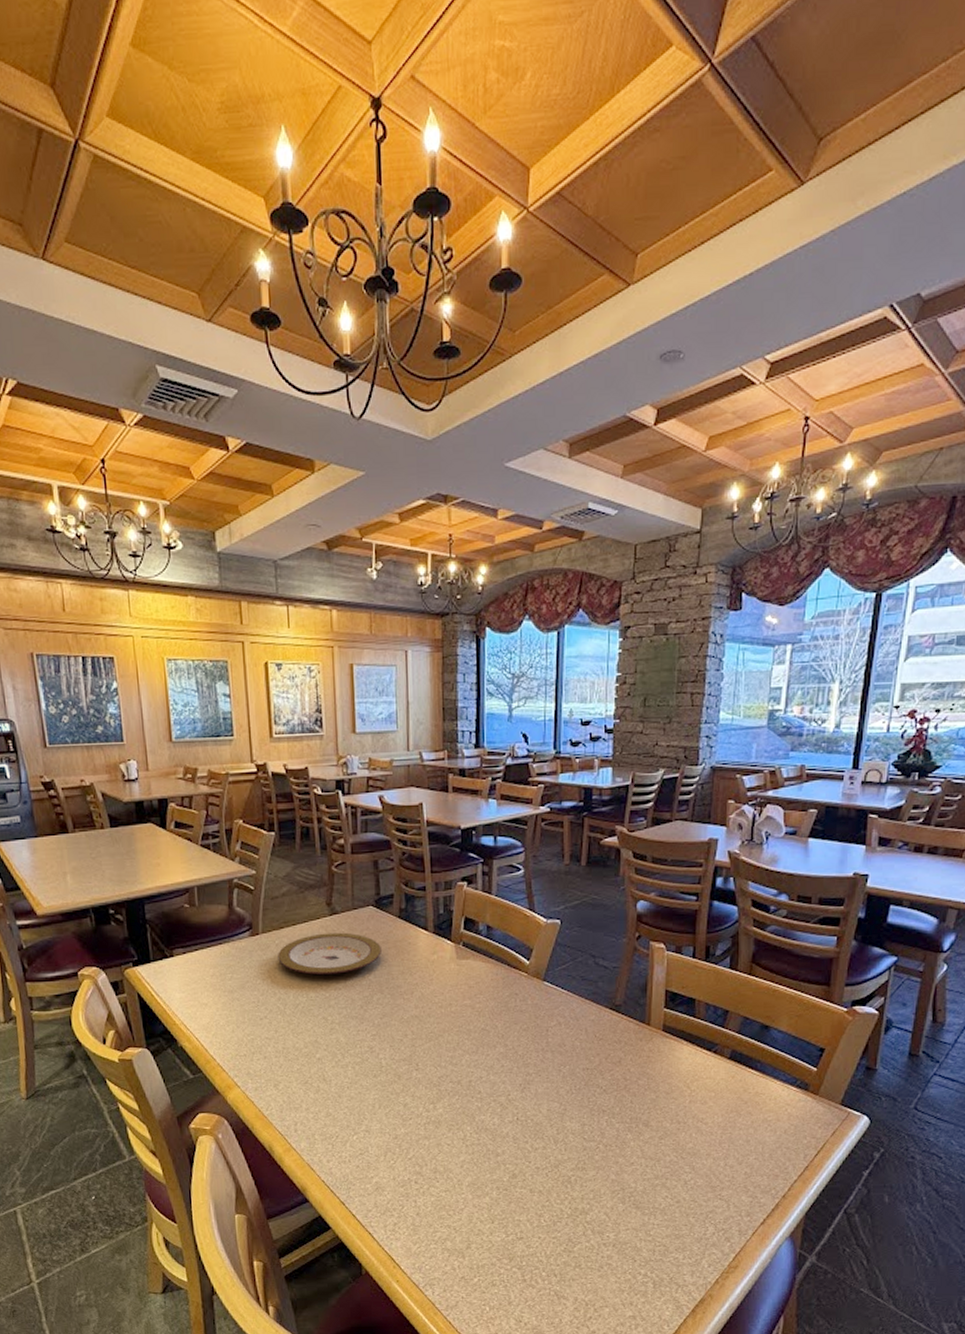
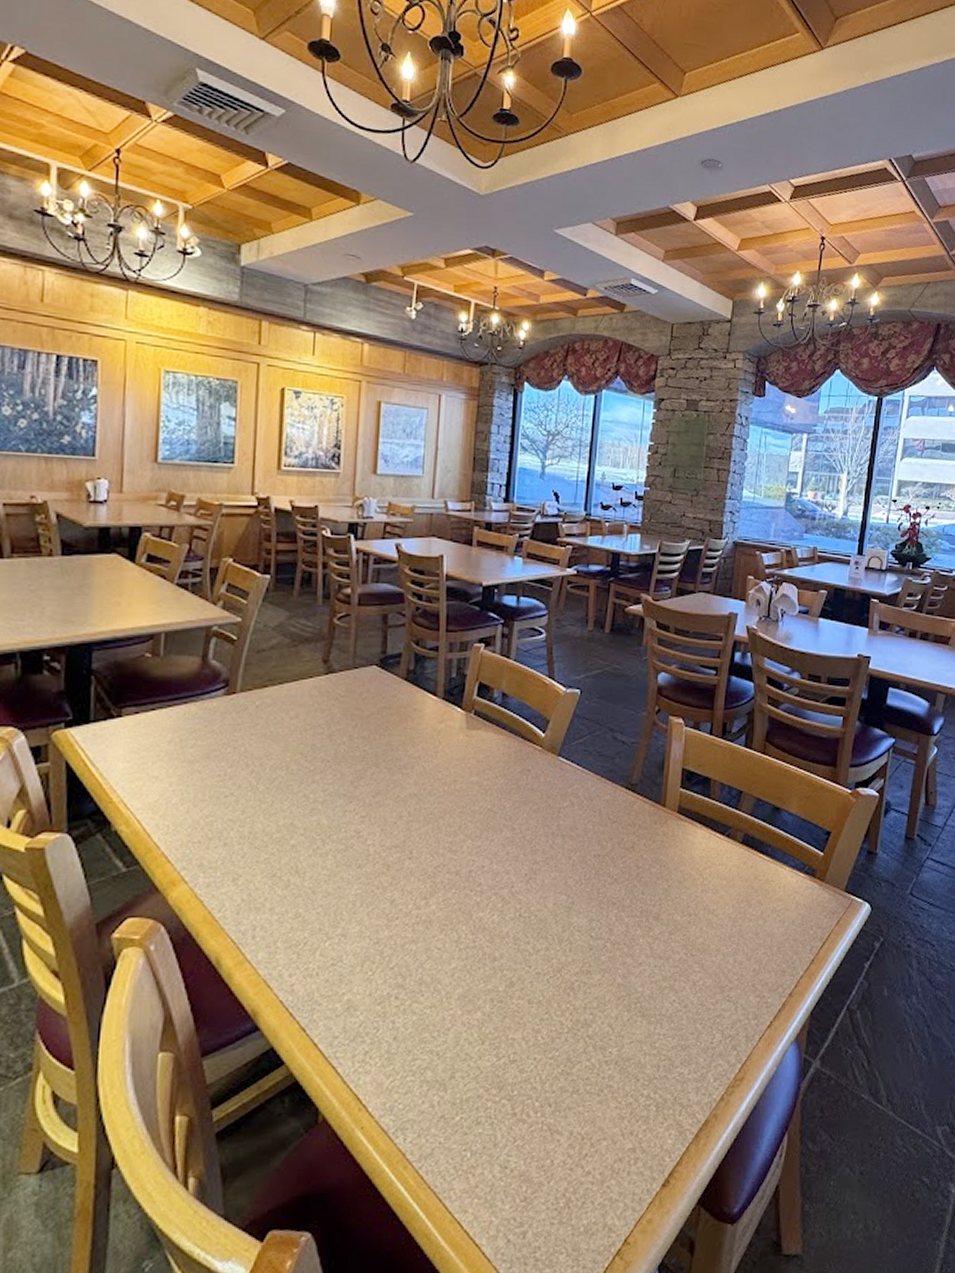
plate: present [278,932,382,975] -> none [256,694,382,743]

